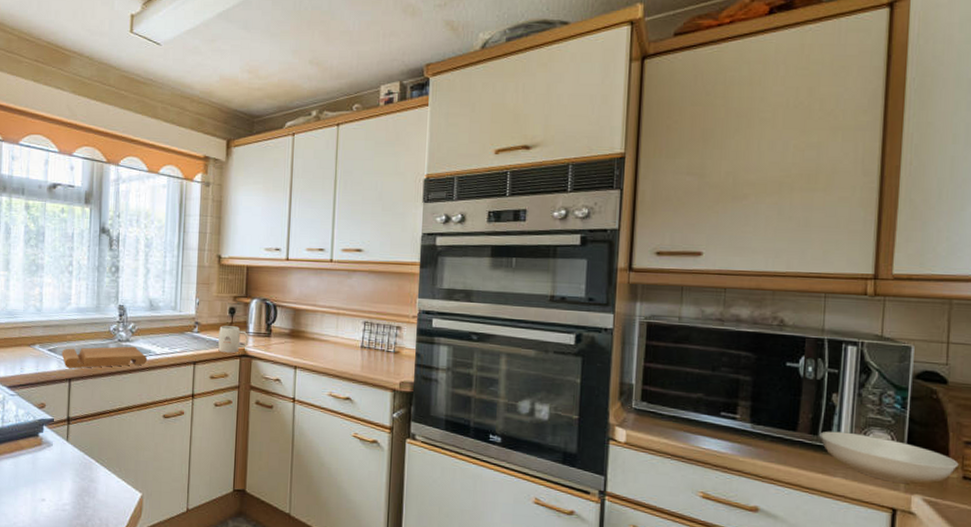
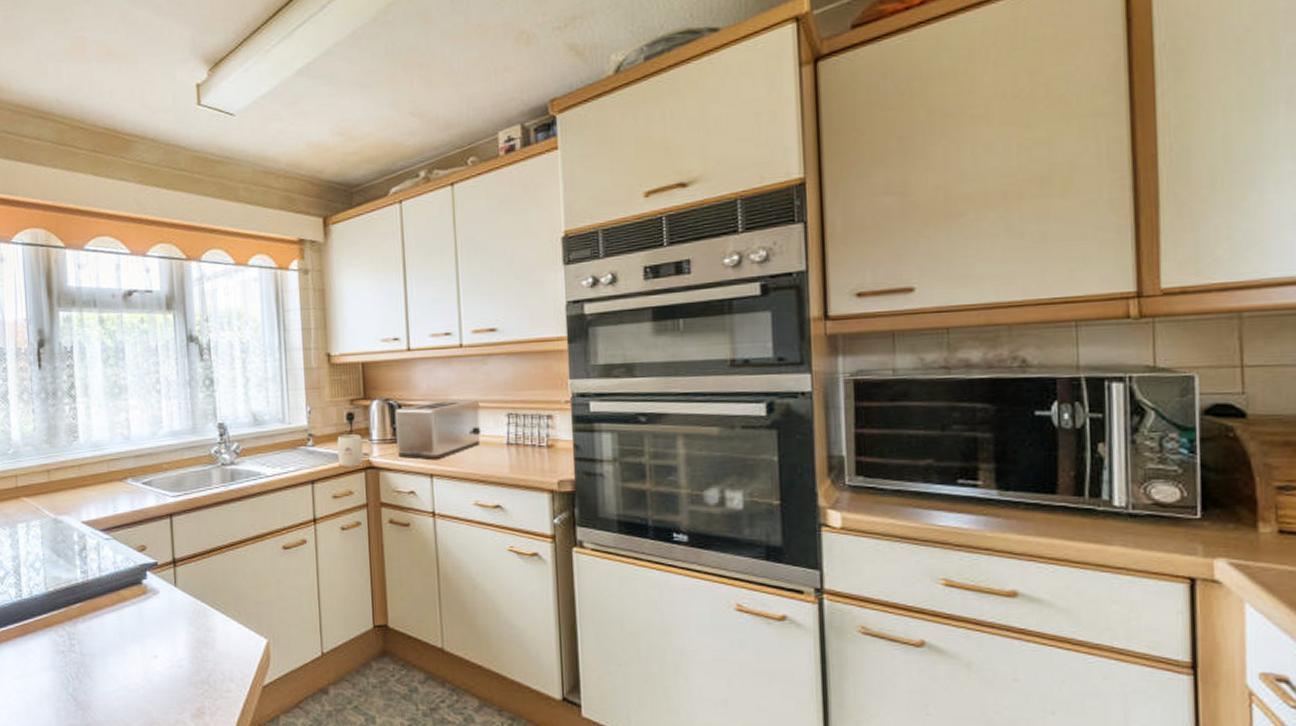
cutting board: present [61,346,148,368] -> none [158,469,258,502]
toaster: none [268,305,341,355] -> present [394,399,481,461]
bowl: present [819,431,959,483] -> none [1086,489,1272,545]

